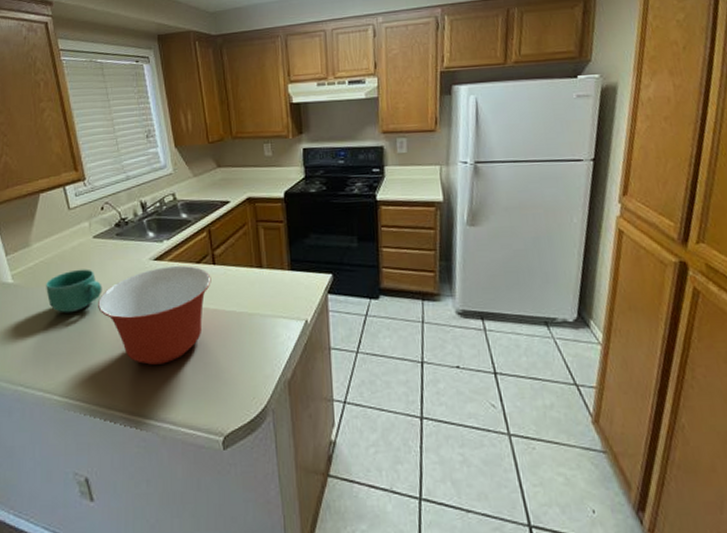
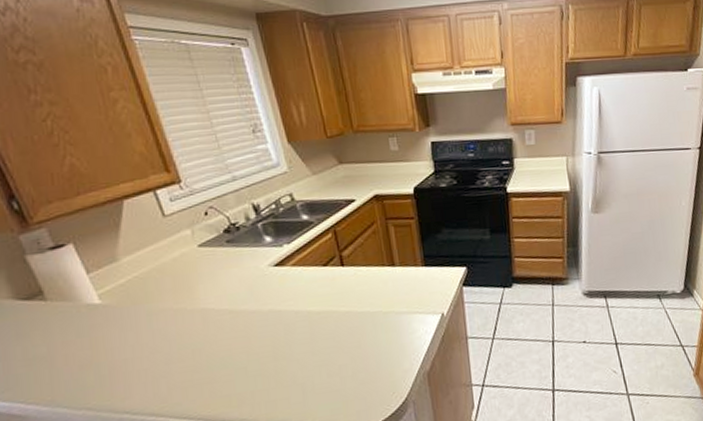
mug: present [46,269,102,313] -> none [144,281,216,331]
mixing bowl: present [98,266,212,365] -> none [212,269,341,374]

